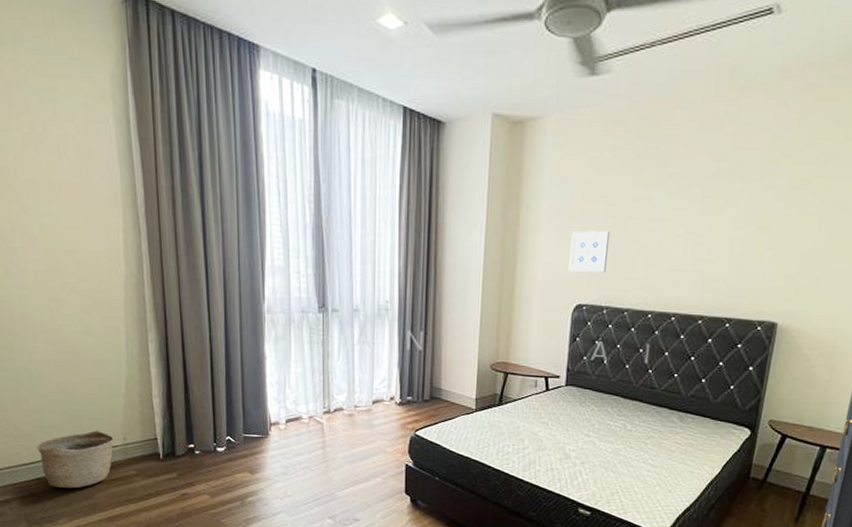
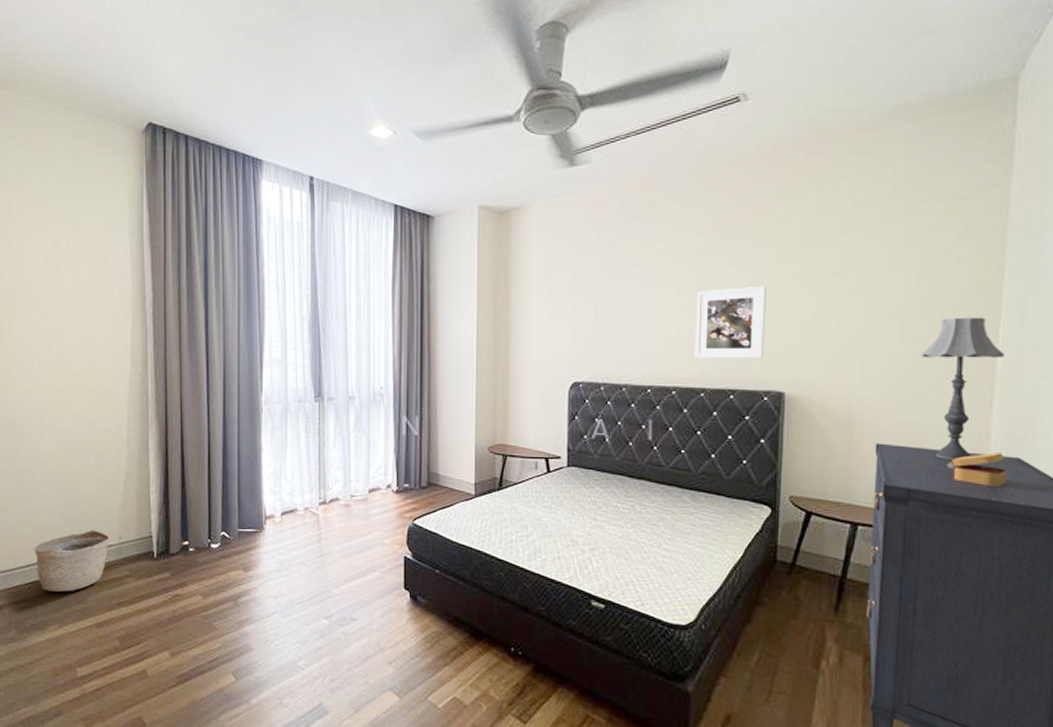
wall art: present [568,230,611,273] -> none [562,308,602,349]
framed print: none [696,215,774,289] -> present [694,285,766,359]

